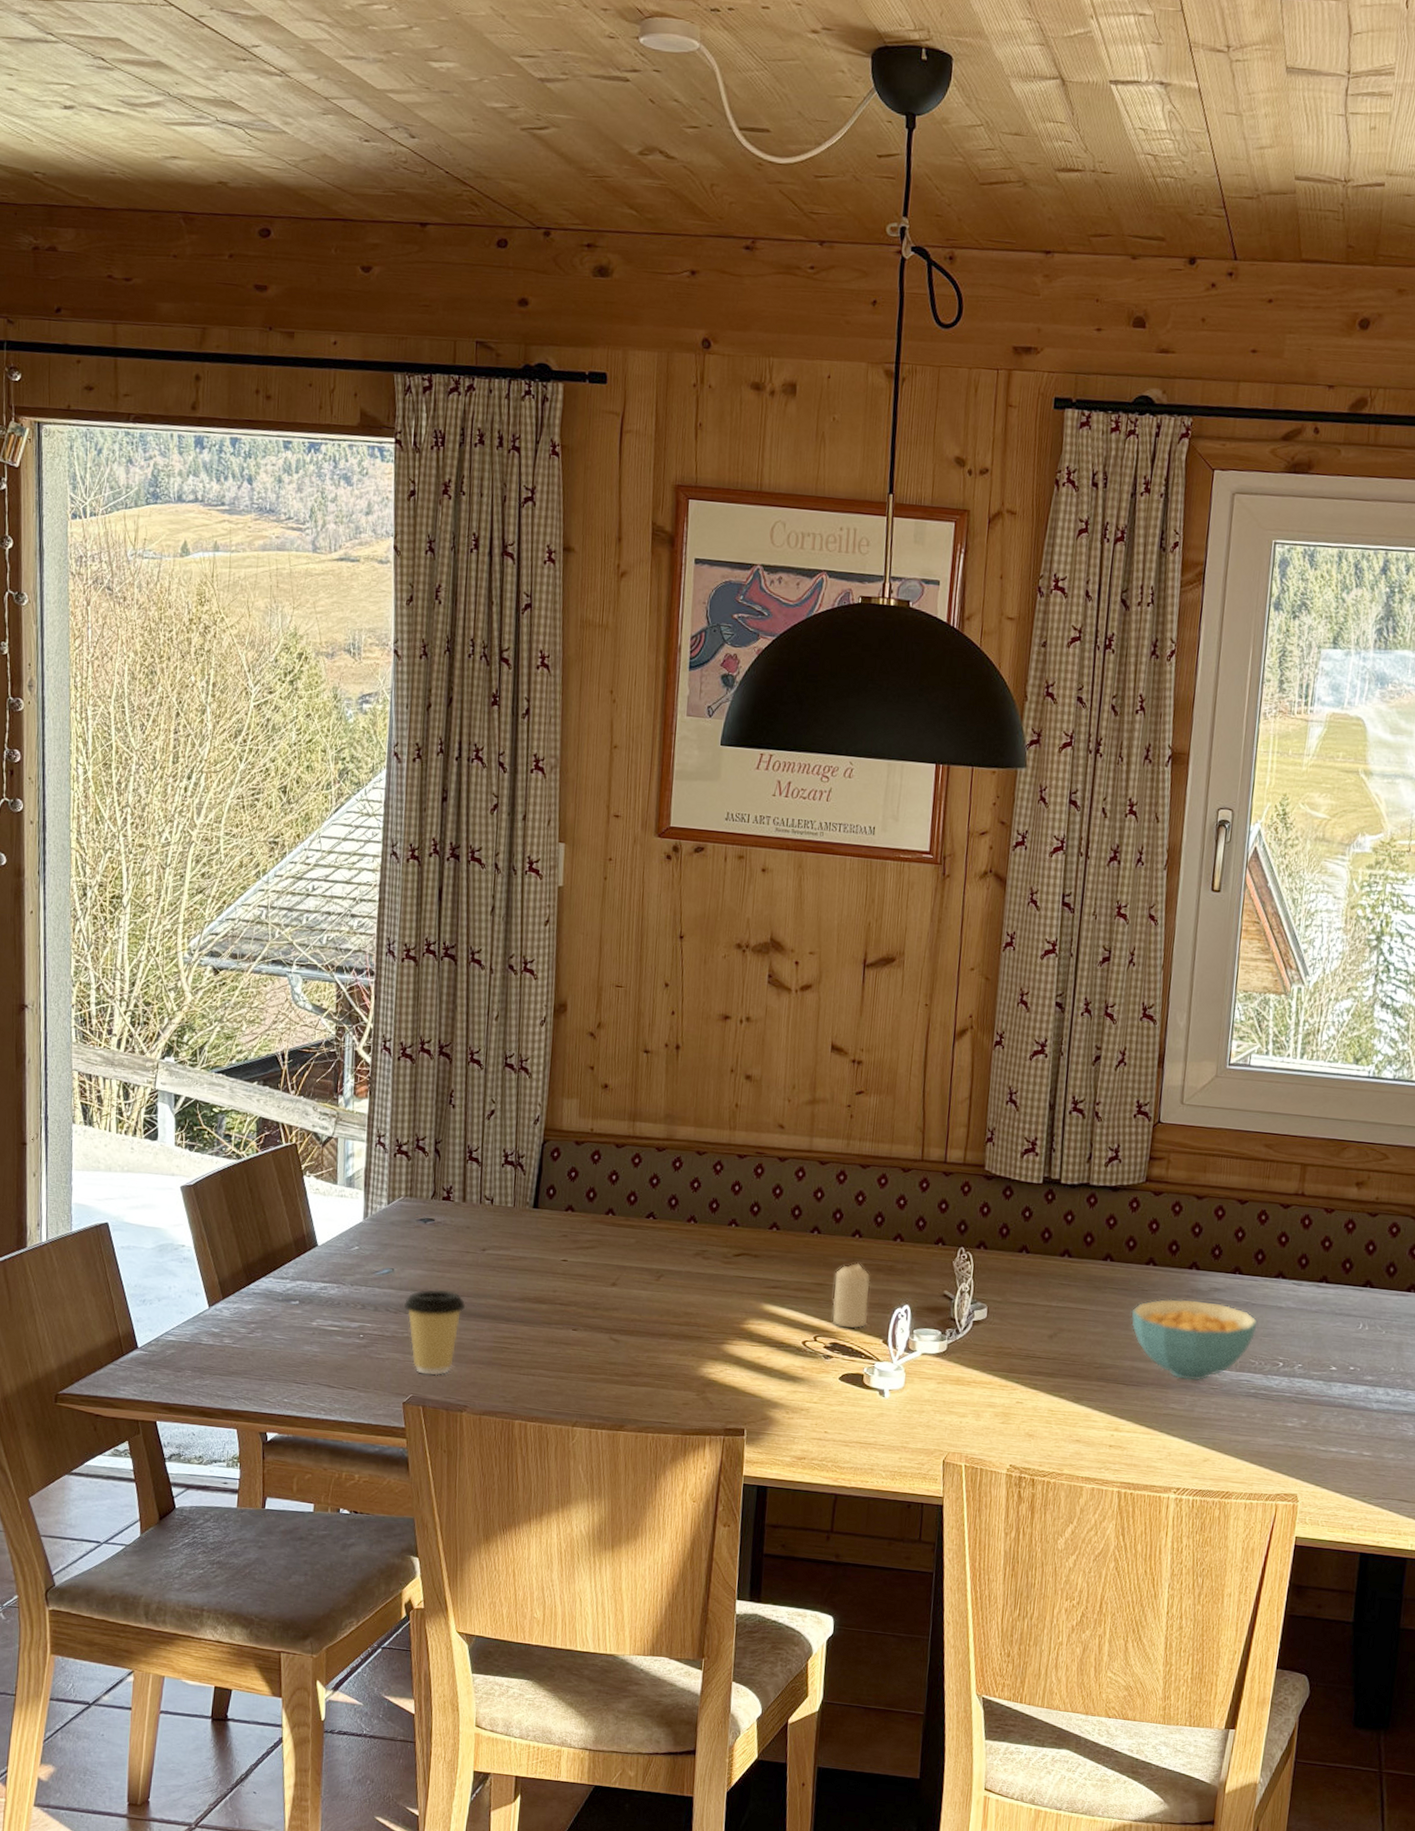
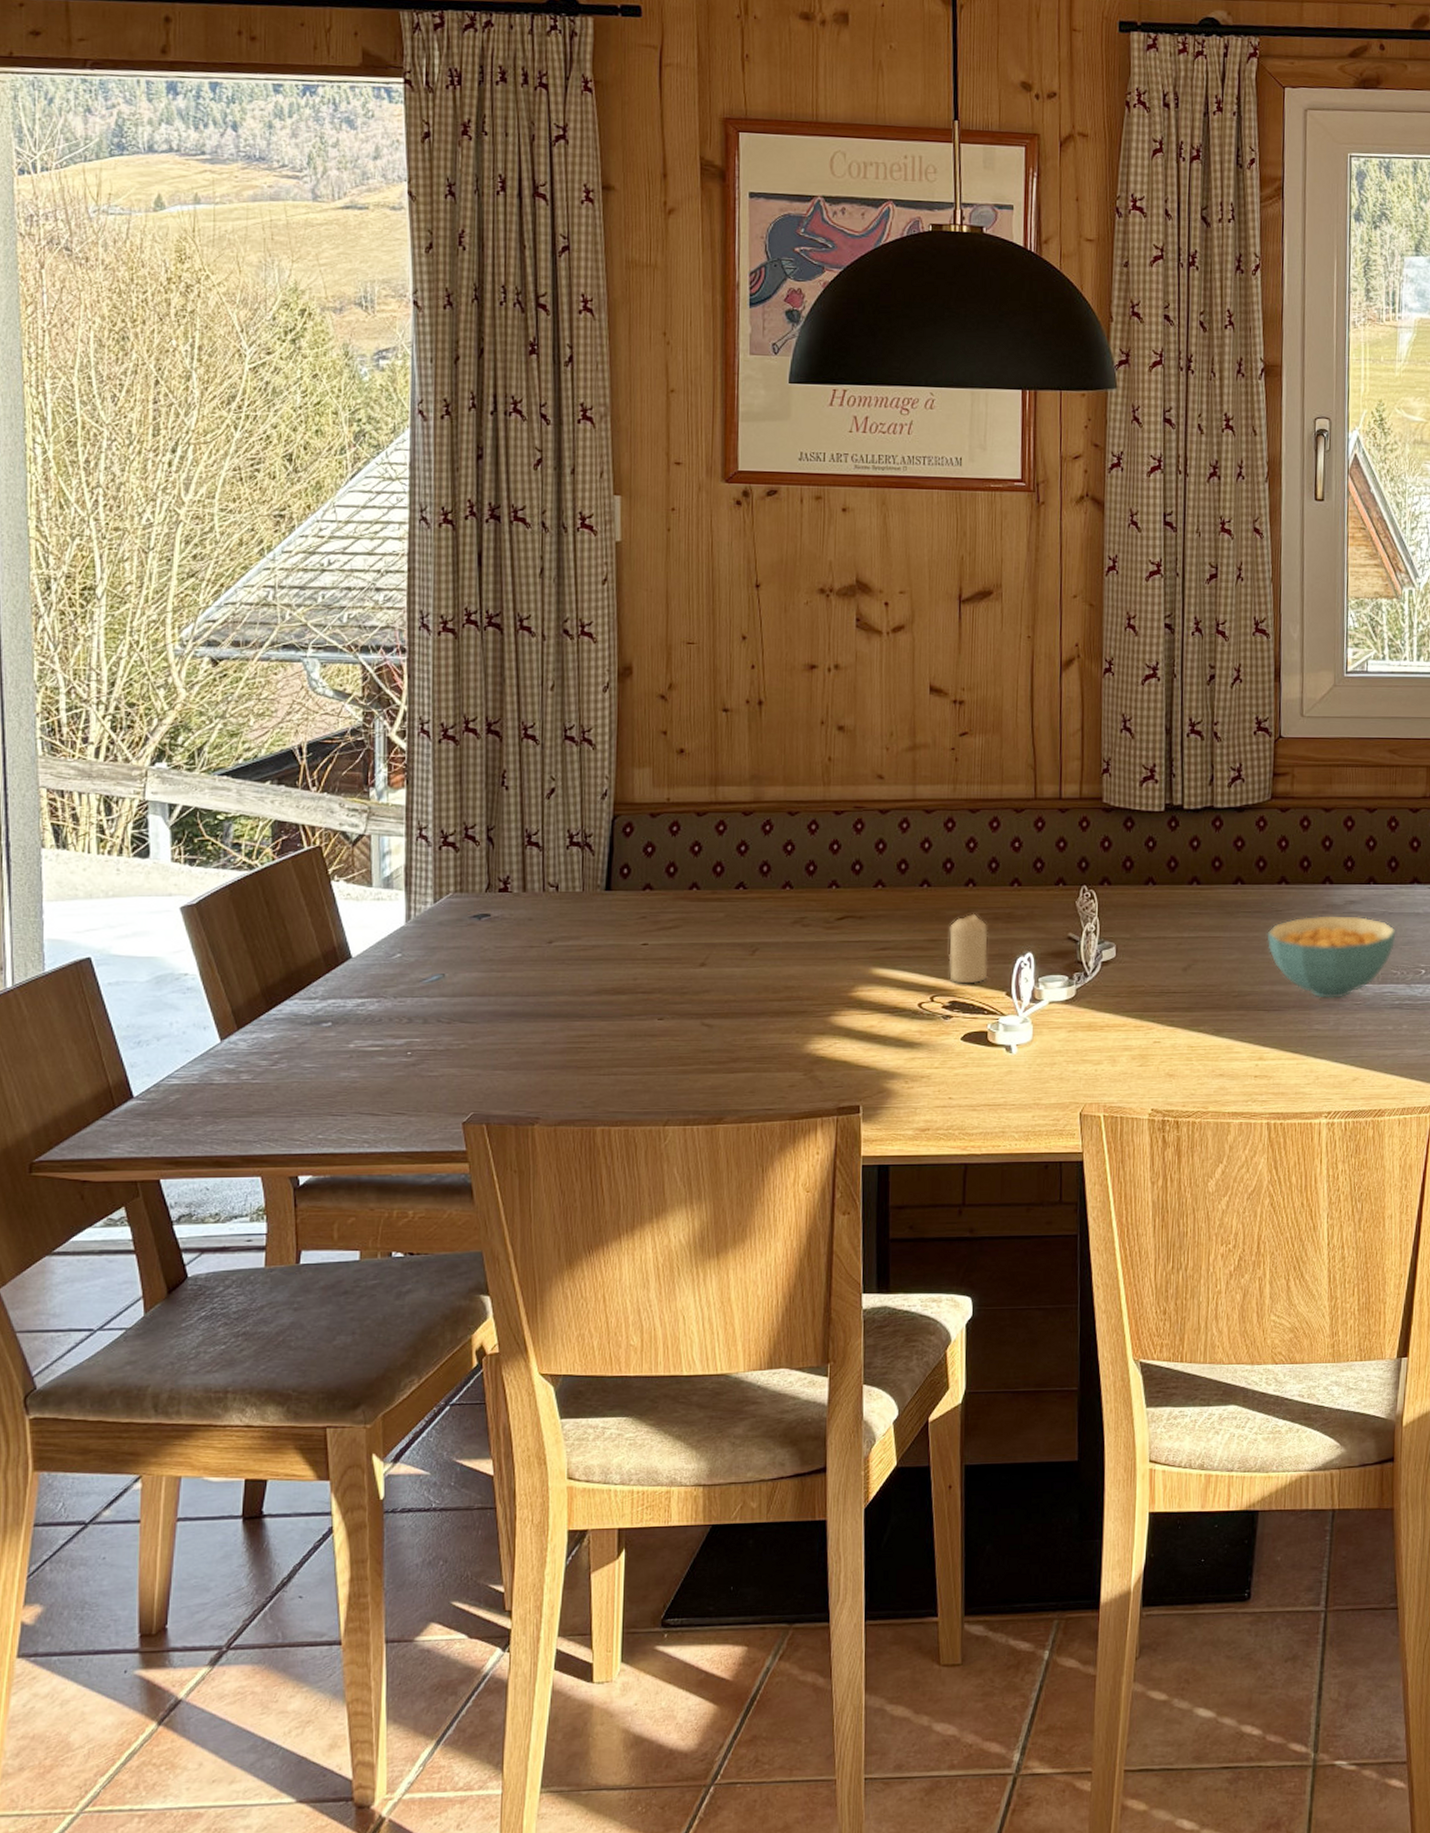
coffee cup: present [403,1289,466,1376] -> none [458,991,532,1088]

